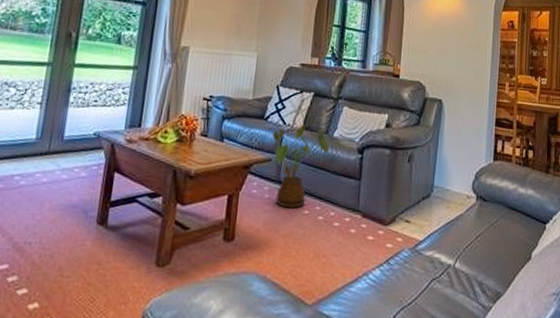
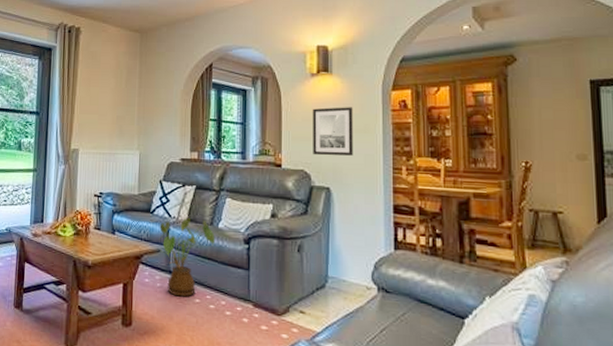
wall art: none [429,22,468,70] -> present [313,107,353,156]

